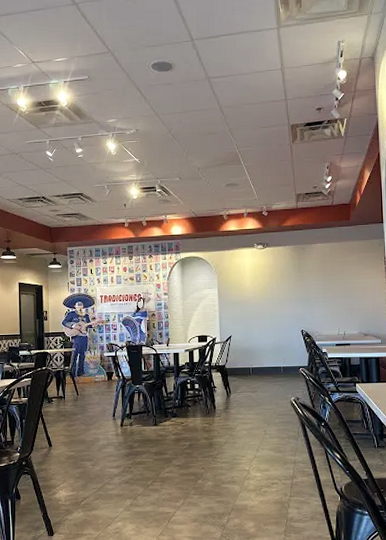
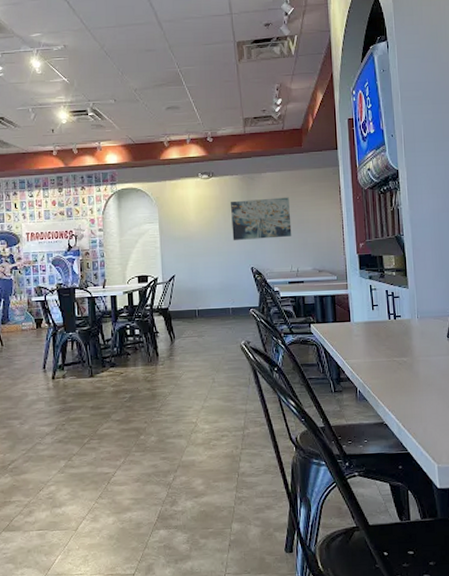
wall art: none [282,266,340,305] -> present [230,197,292,240]

